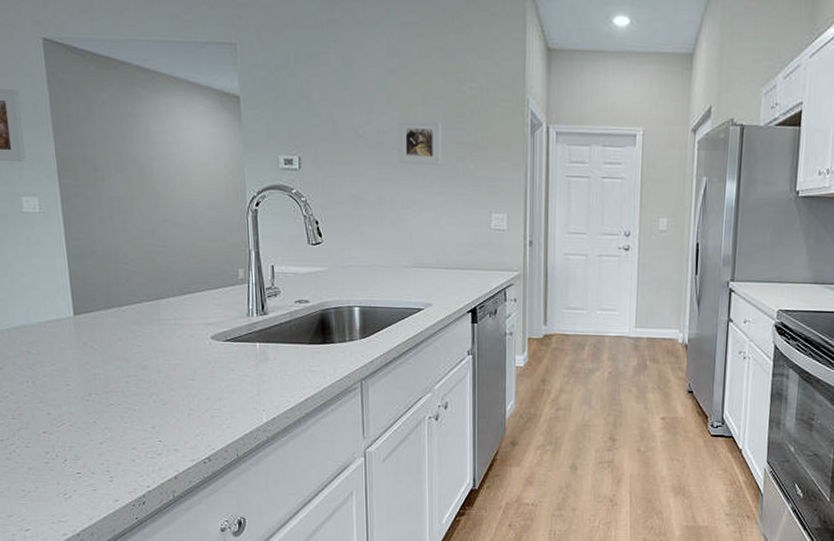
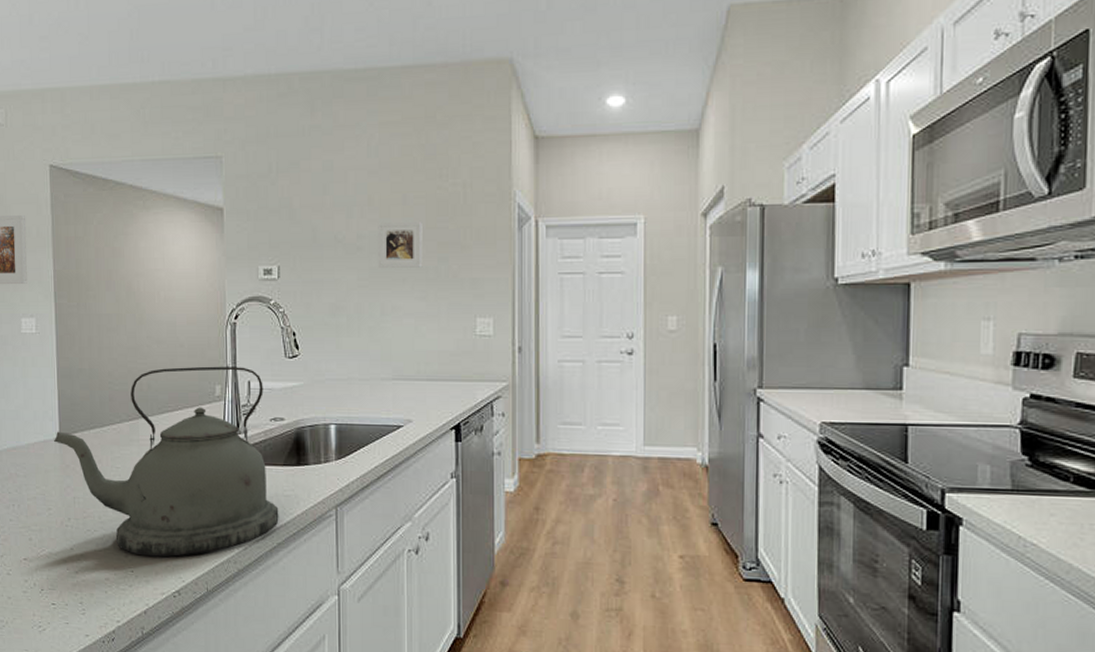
kettle: none [68,250,306,428] -> present [54,366,279,557]

